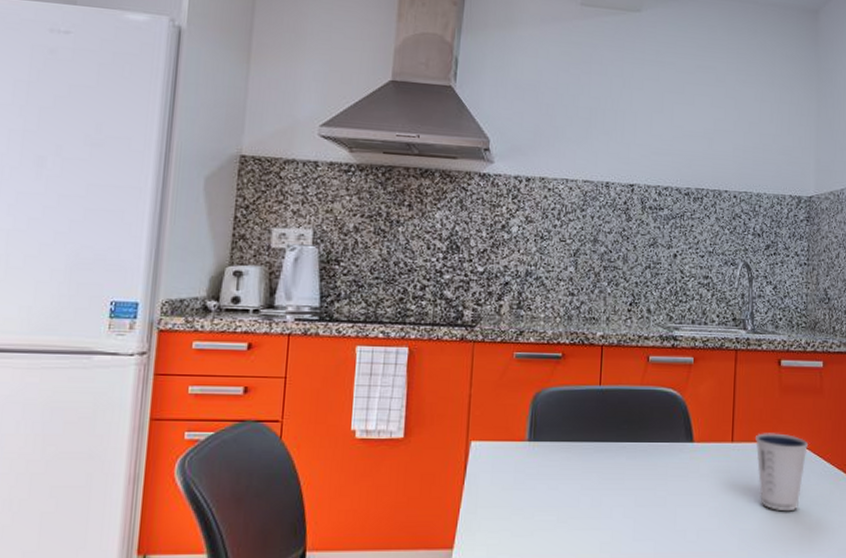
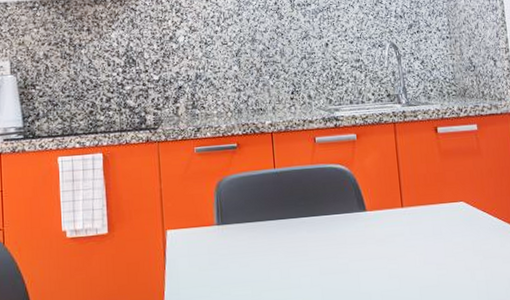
dixie cup: present [754,433,809,512] -> none [422,194,475,267]

